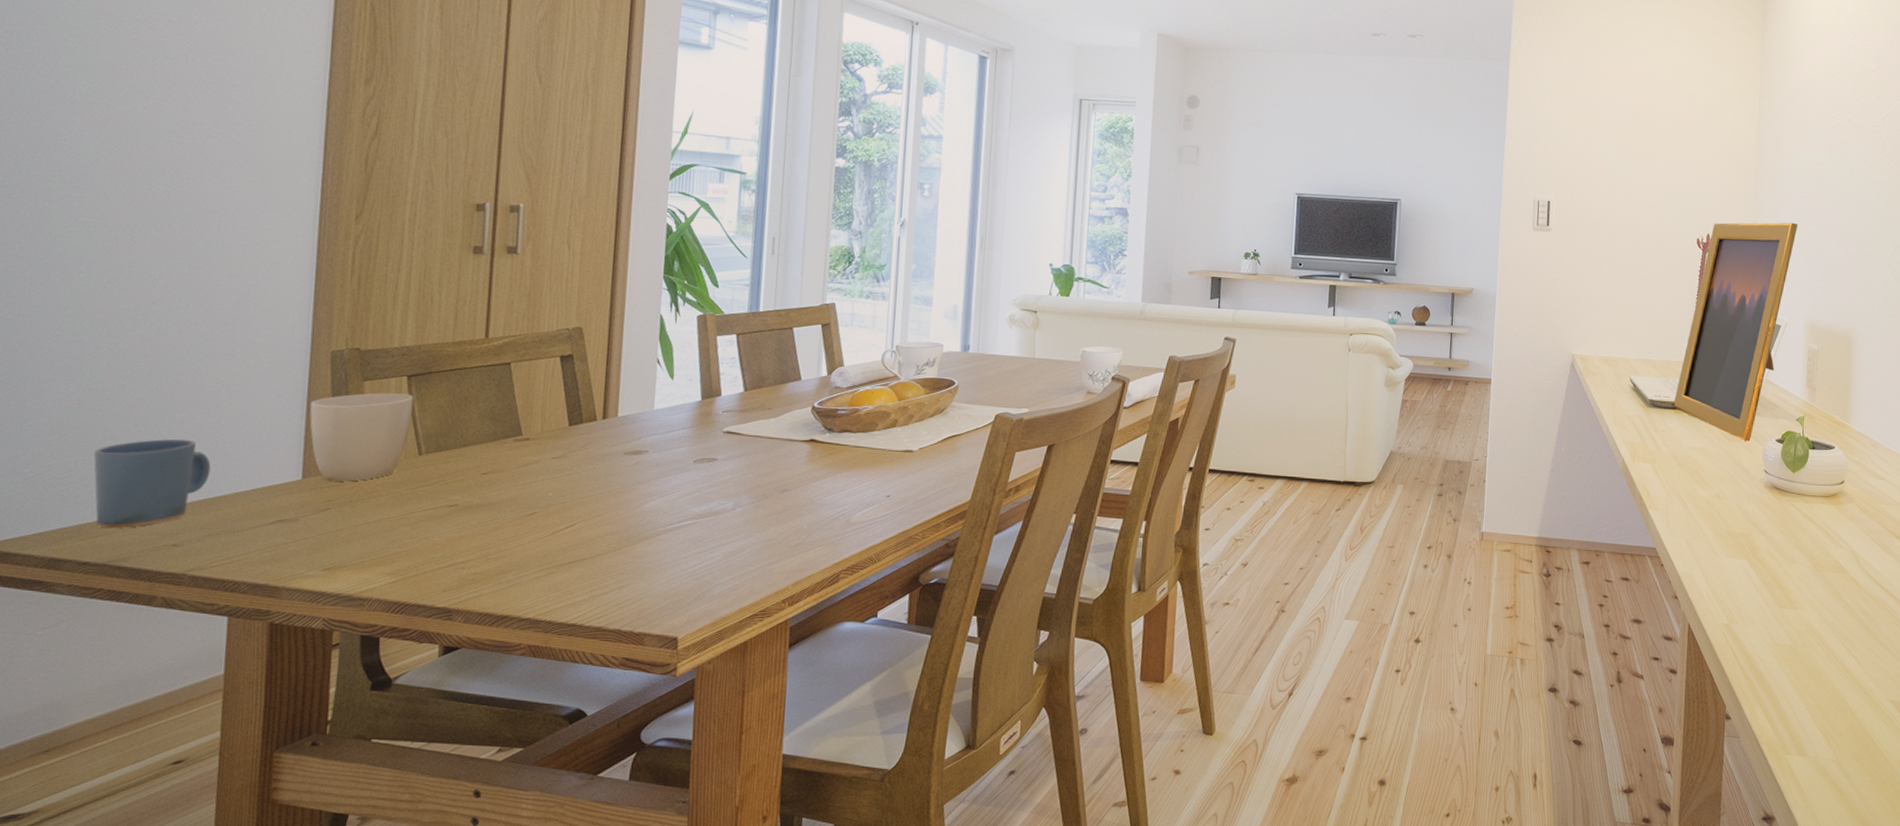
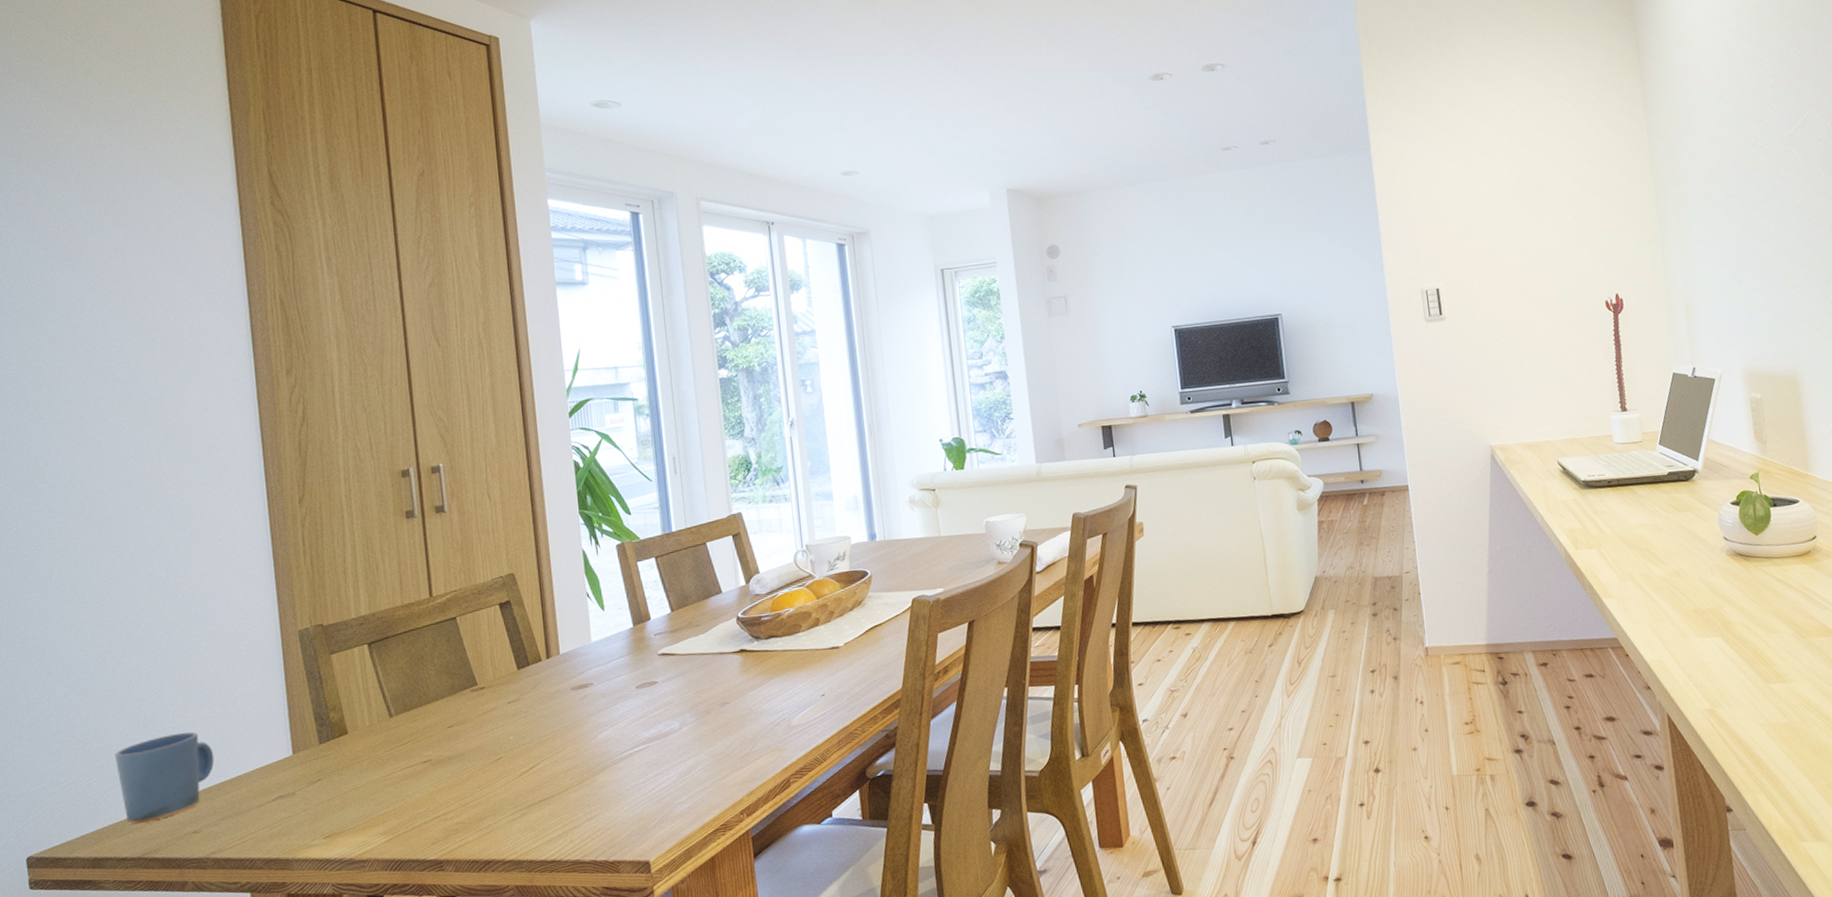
cup: present [309,392,415,482] -> none [289,661,378,754]
picture frame: present [1673,222,1798,442] -> none [1609,265,1716,510]

